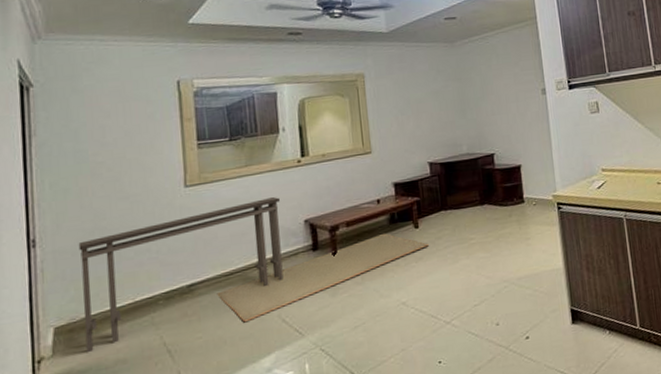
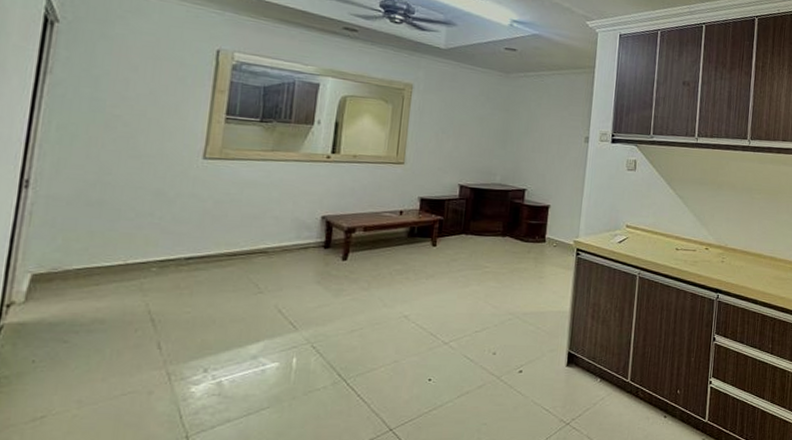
console table: present [78,197,284,353] -> none [62,186,300,307]
rug: present [217,233,429,323] -> none [215,244,443,306]

